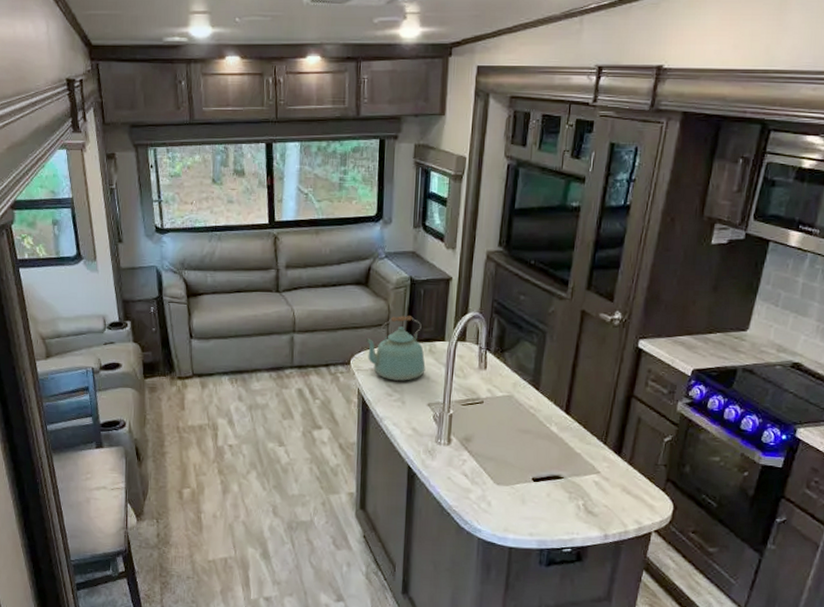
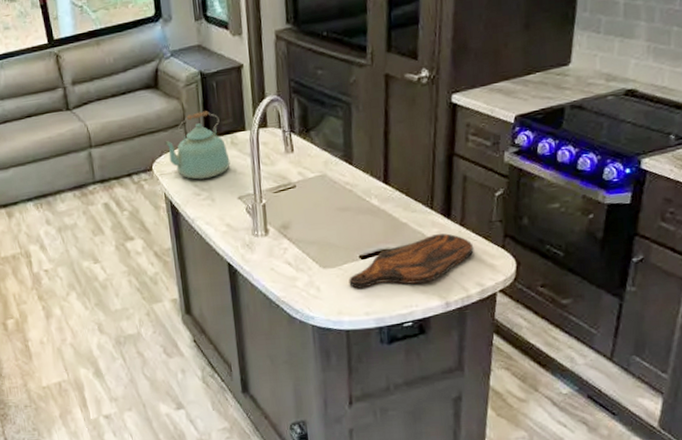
cutting board: none [519,468,638,513] -> present [348,233,474,289]

